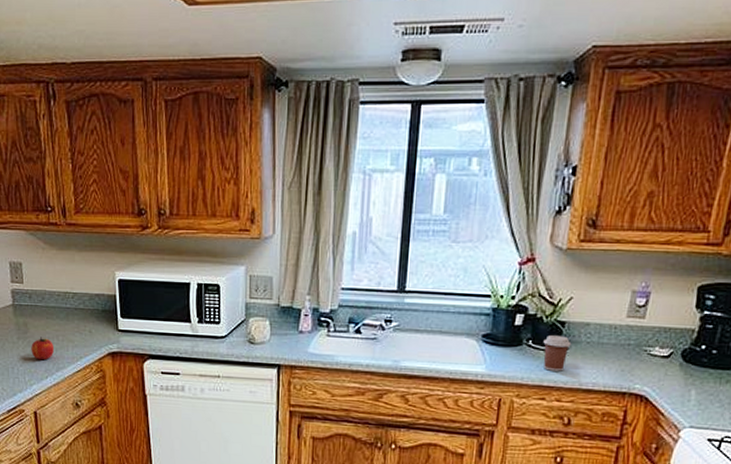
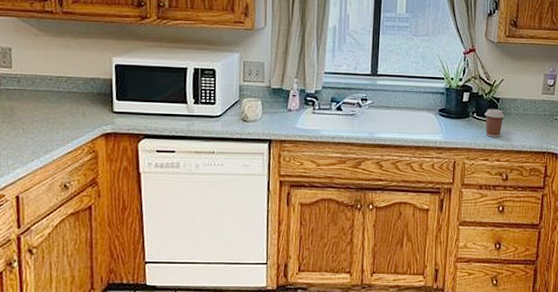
fruit: present [31,337,55,361] -> none [16,120,43,144]

